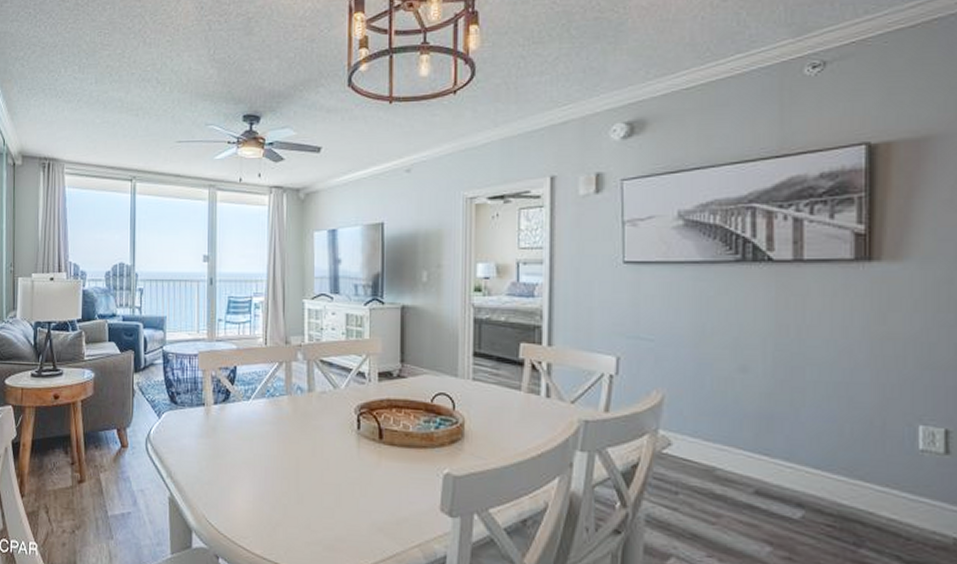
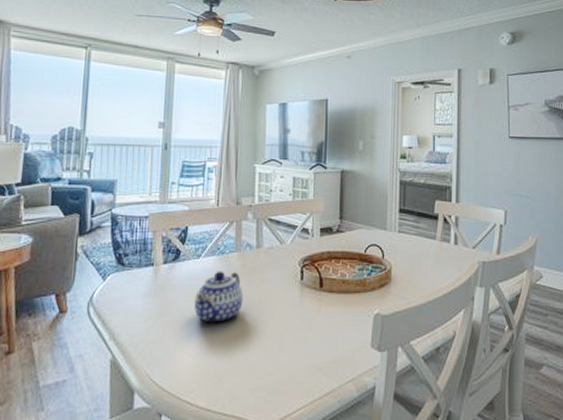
teapot: none [246,414,296,470] -> present [194,271,243,323]

